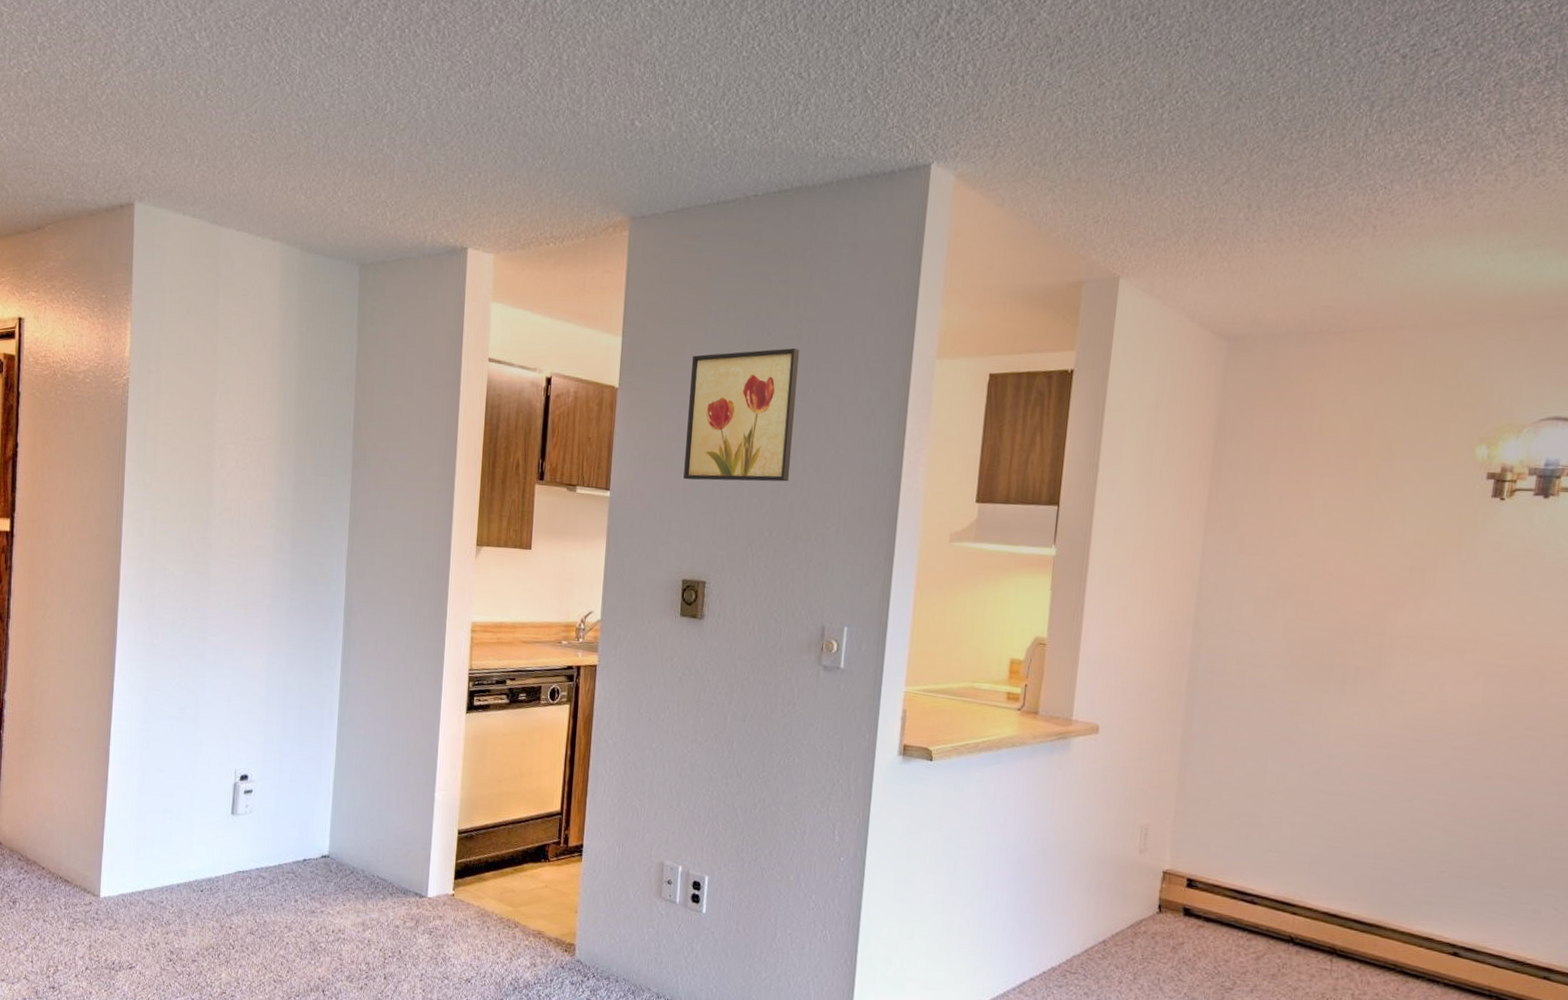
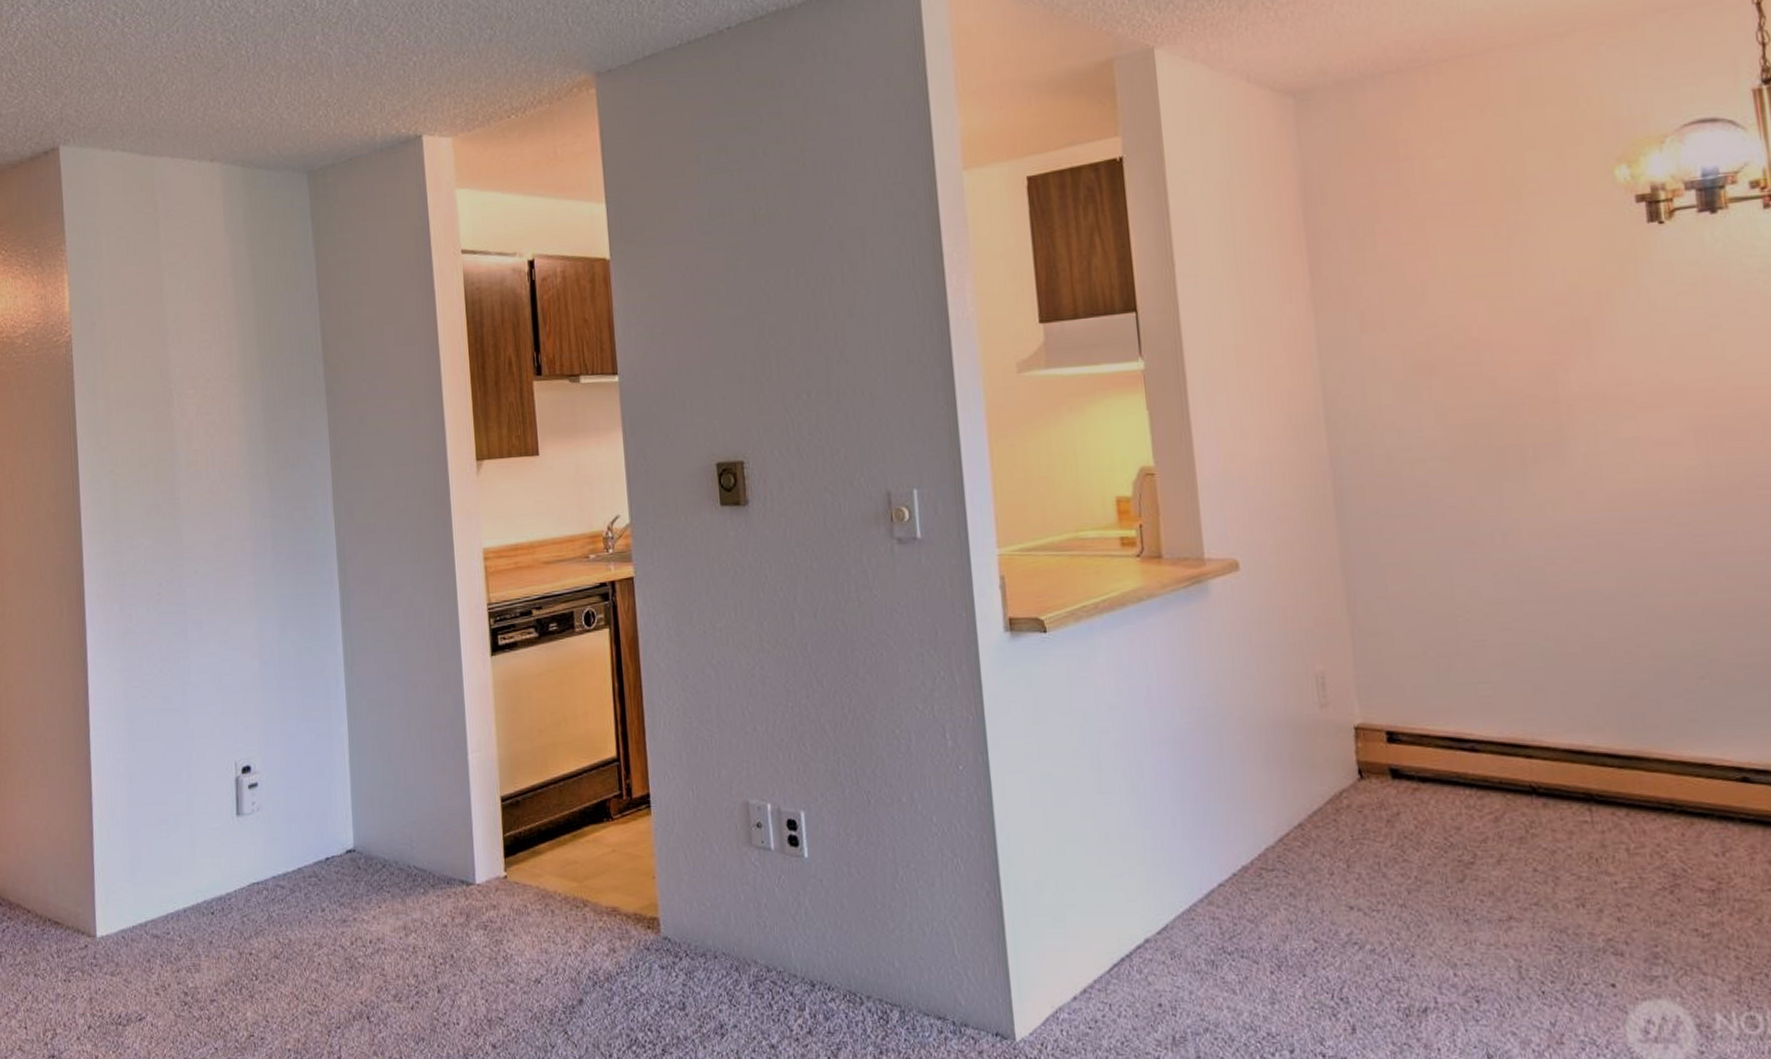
wall art: present [683,348,799,482] -> none [687,184,820,350]

